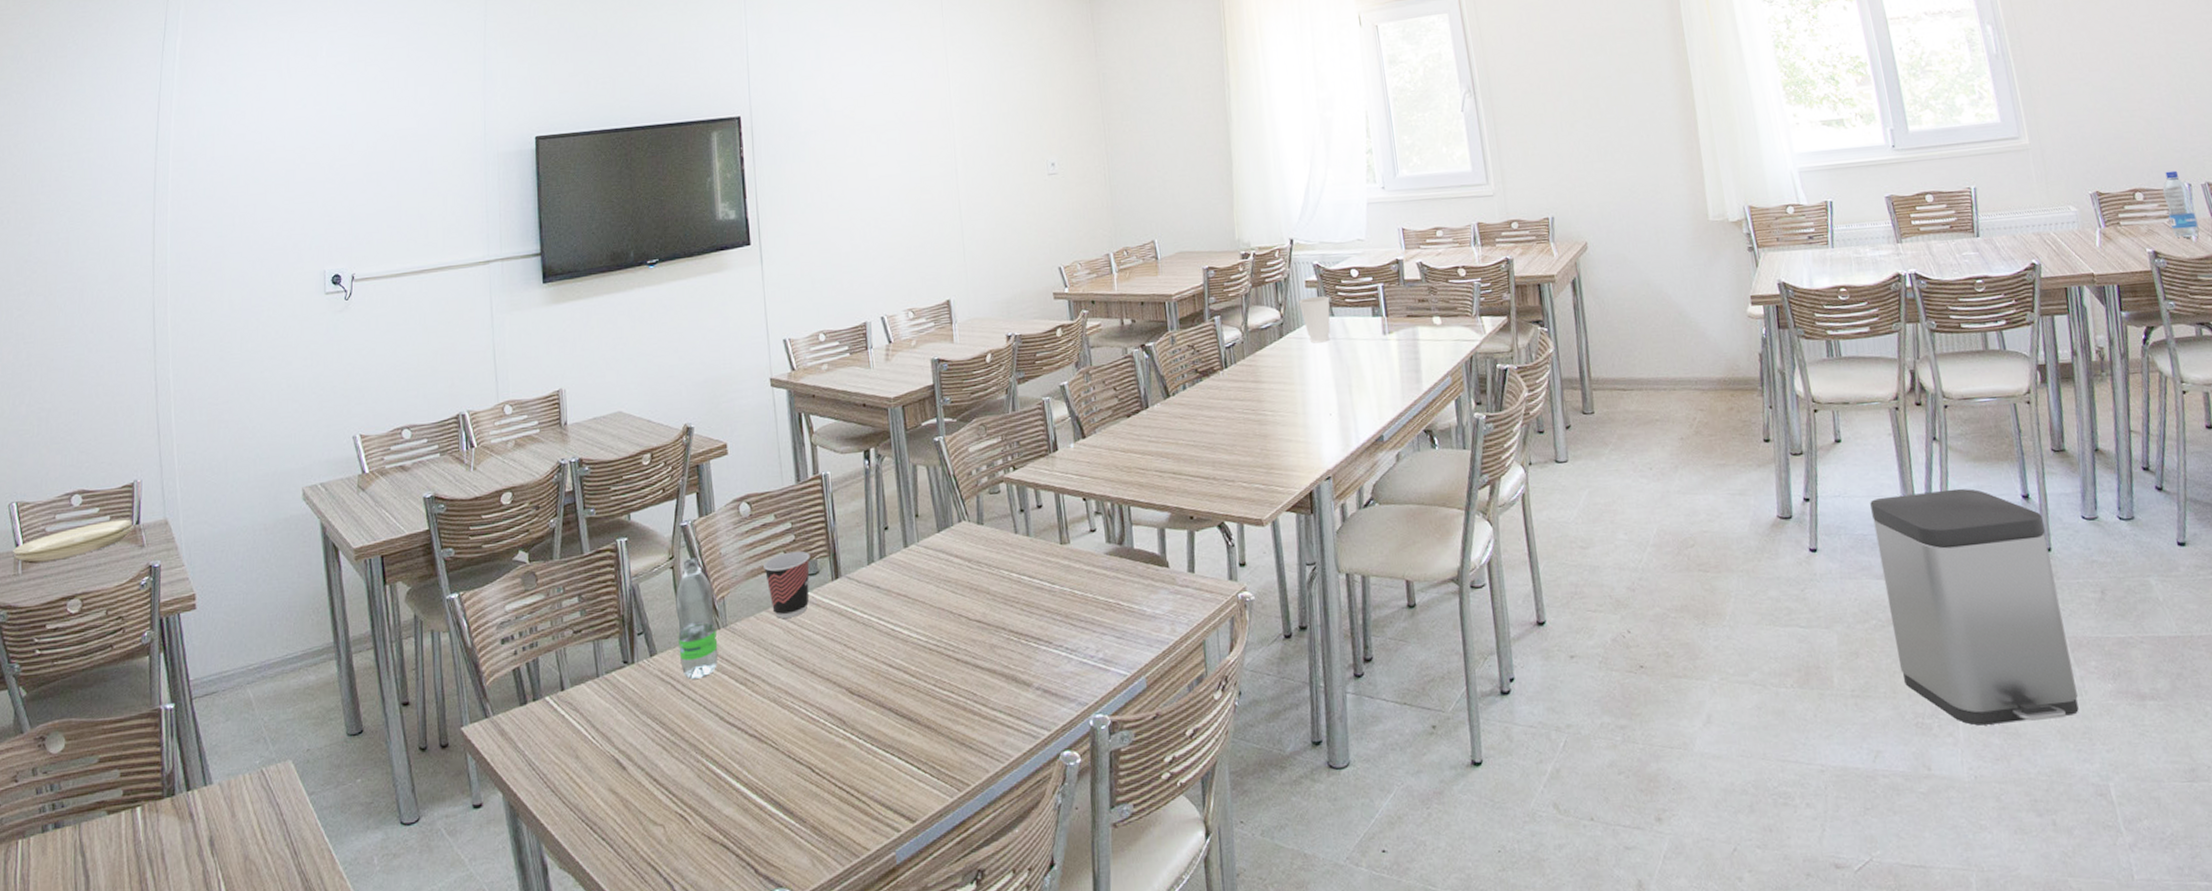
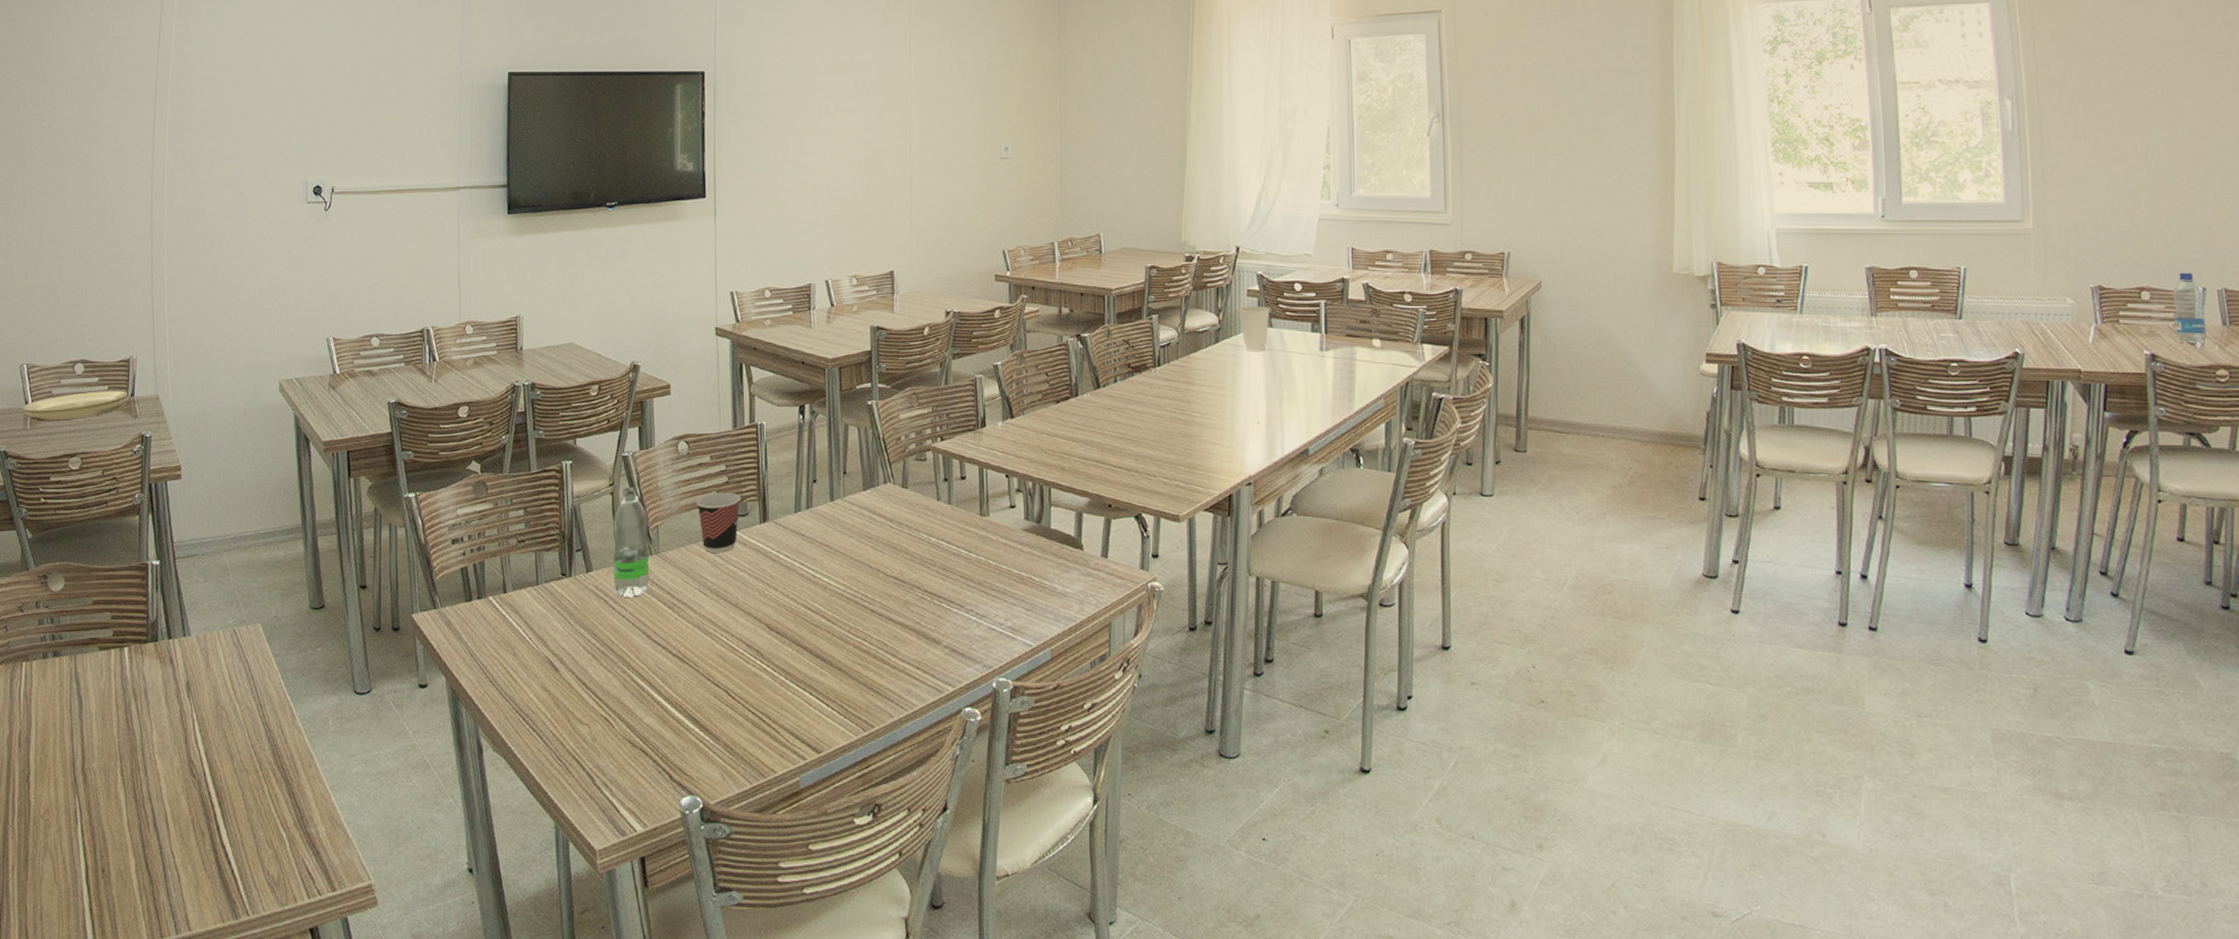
pedal bin: present [1870,488,2079,726] -> none [1802,568,1991,806]

